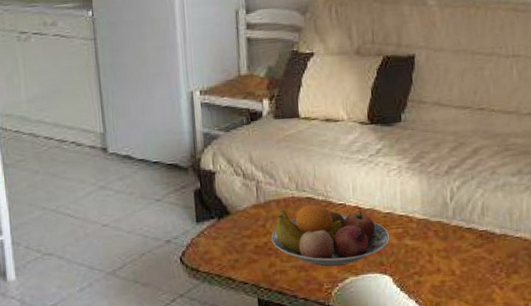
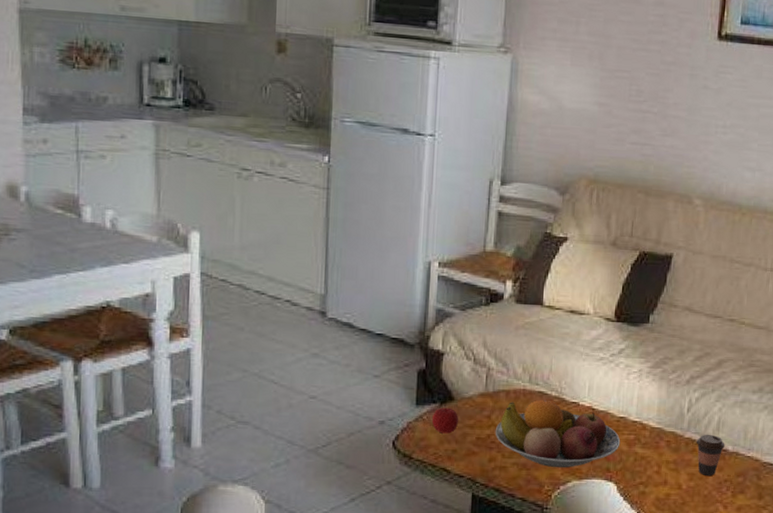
apple: none [213,218,237,246] -> present [432,404,459,434]
coffee cup: none [463,219,492,260] -> present [696,434,725,477]

